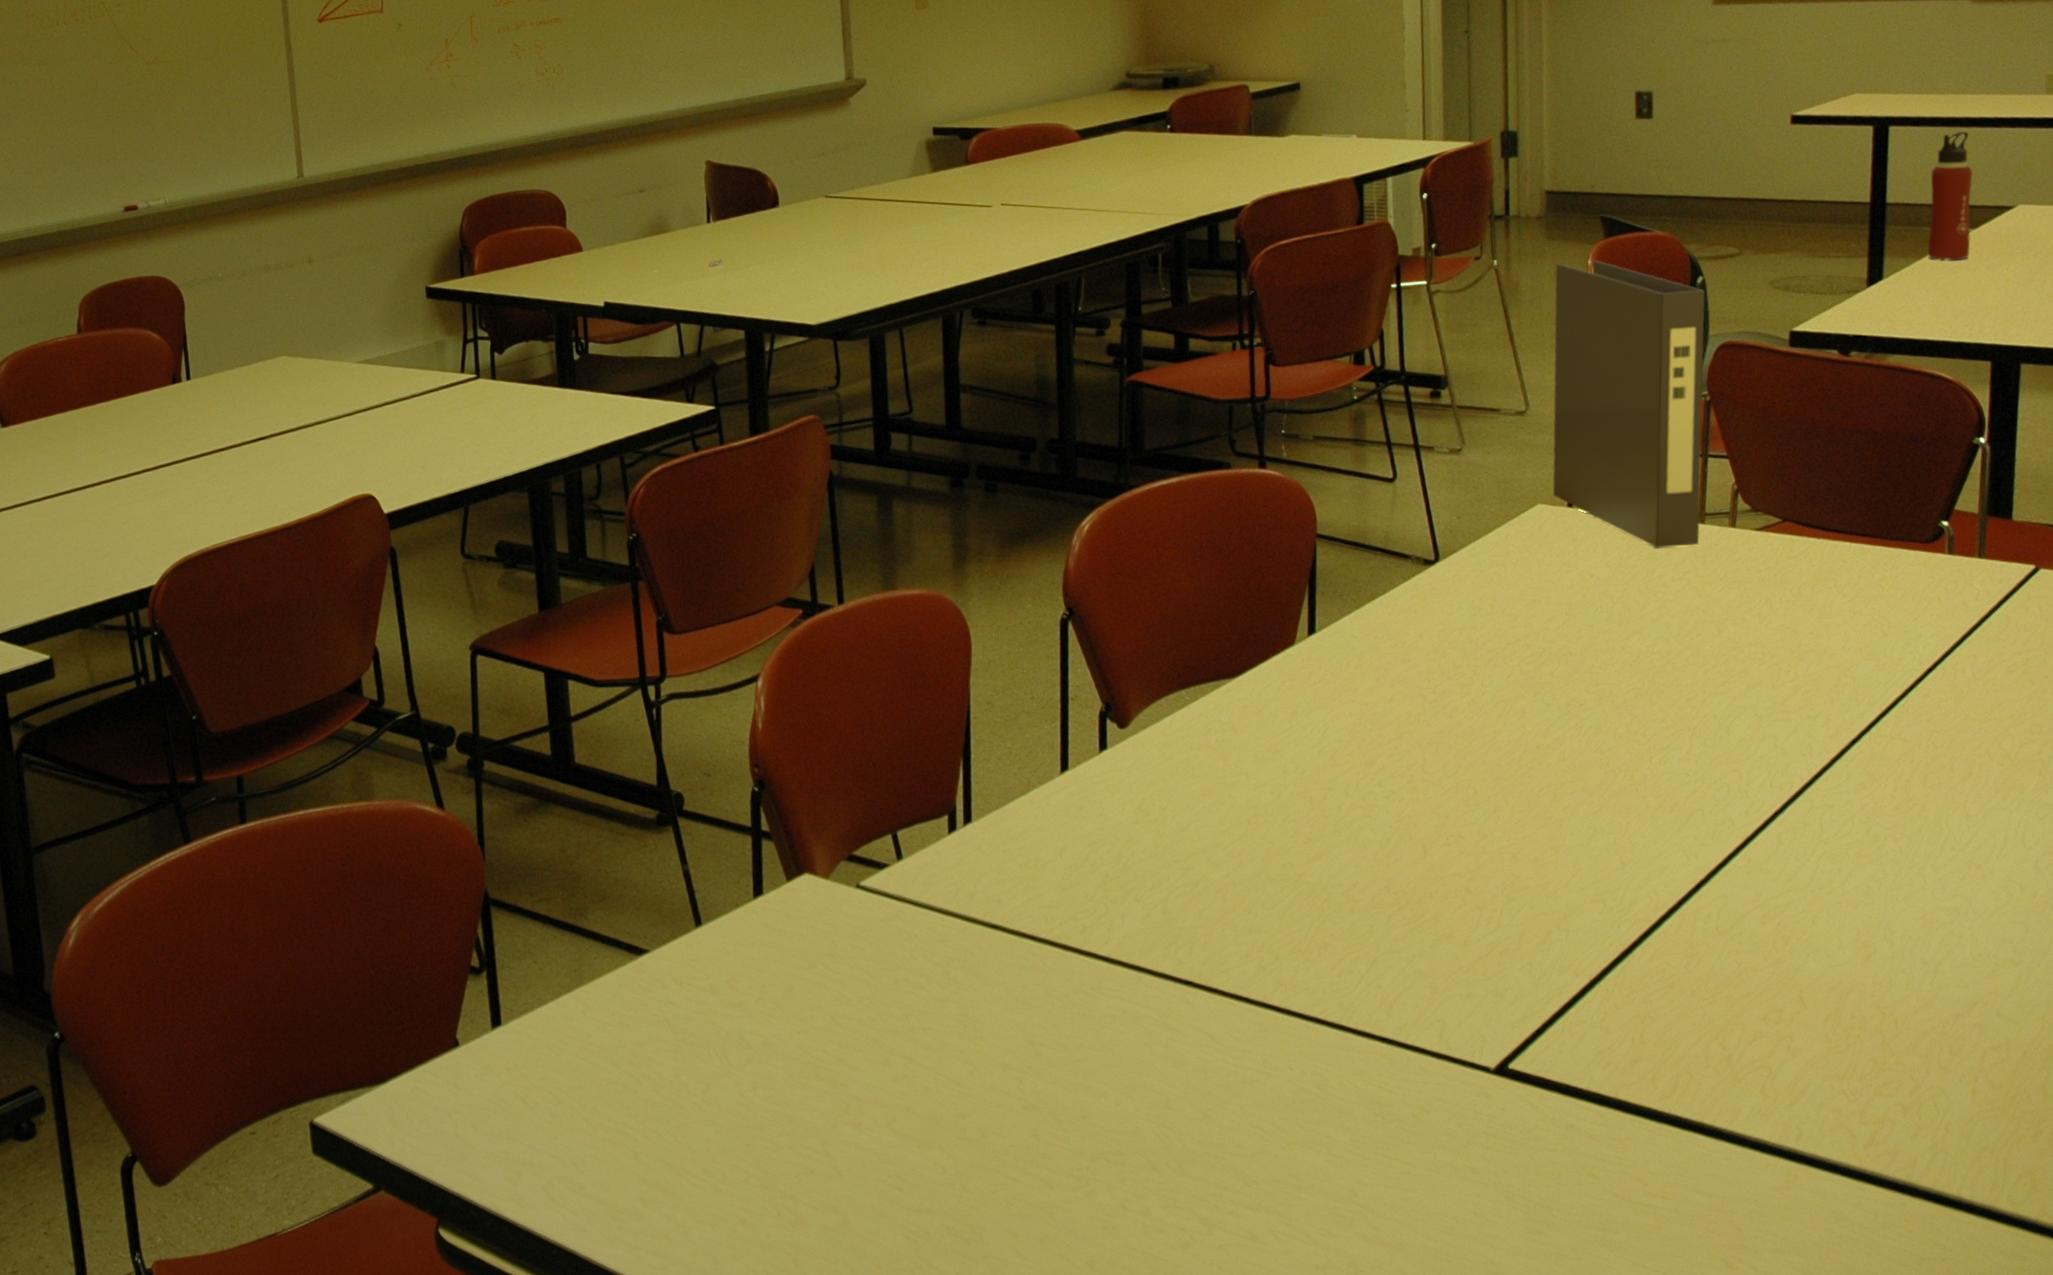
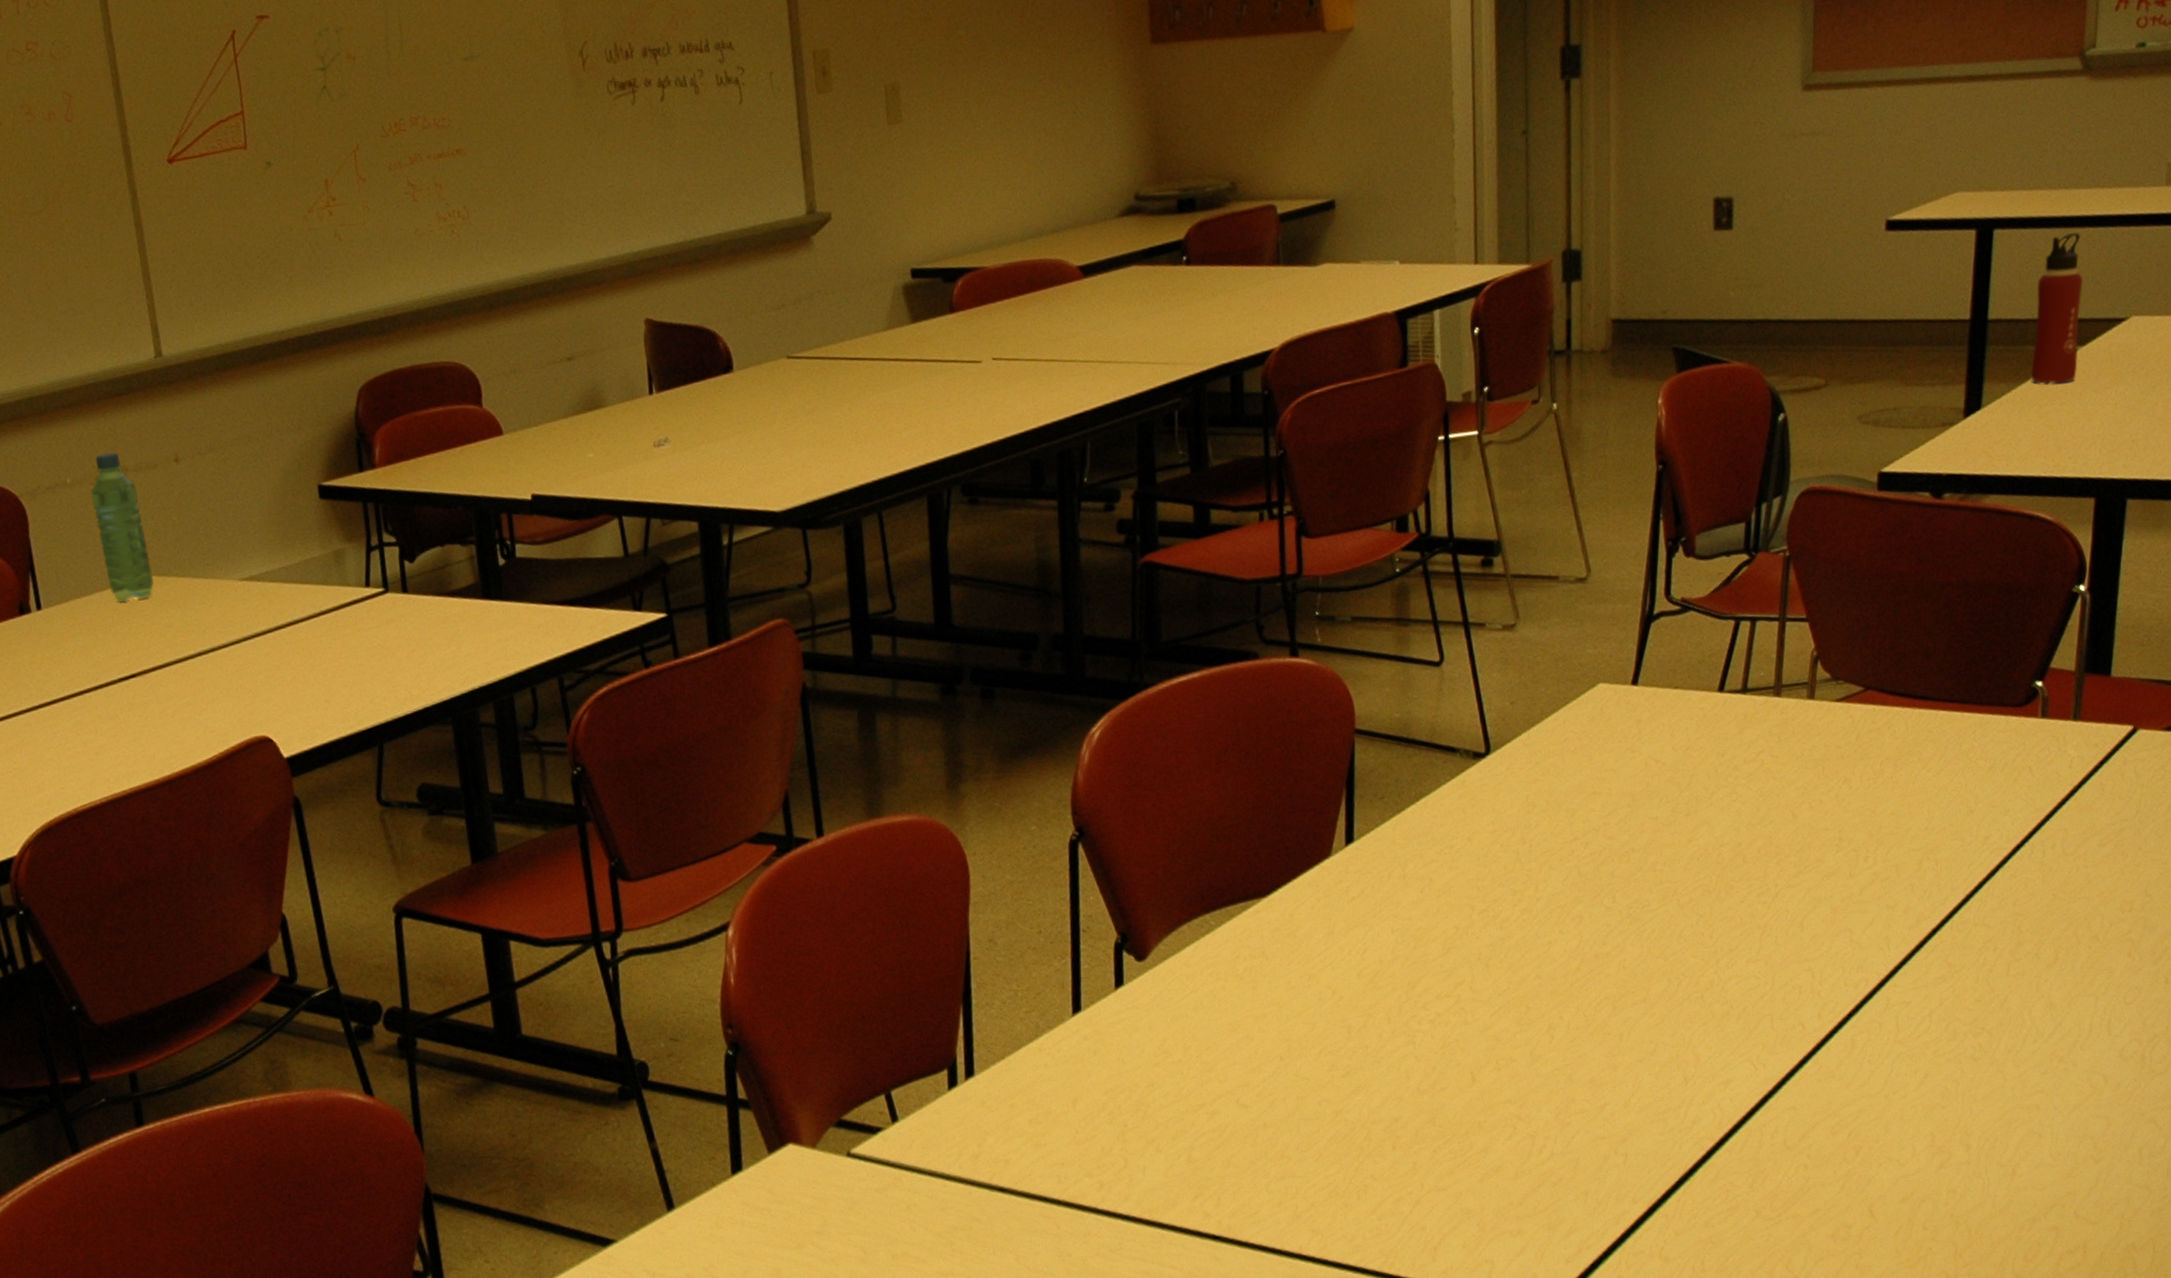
water bottle: none [237,253,285,376] -> present [91,452,154,602]
binder: present [1552,260,1706,548] -> none [1615,398,1788,727]

